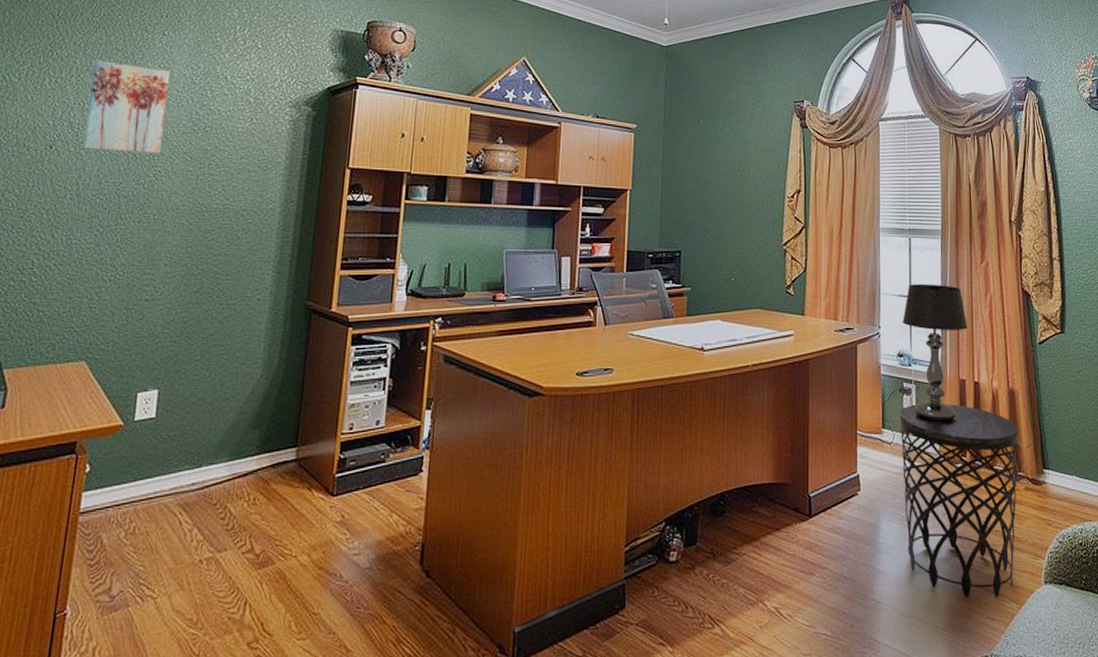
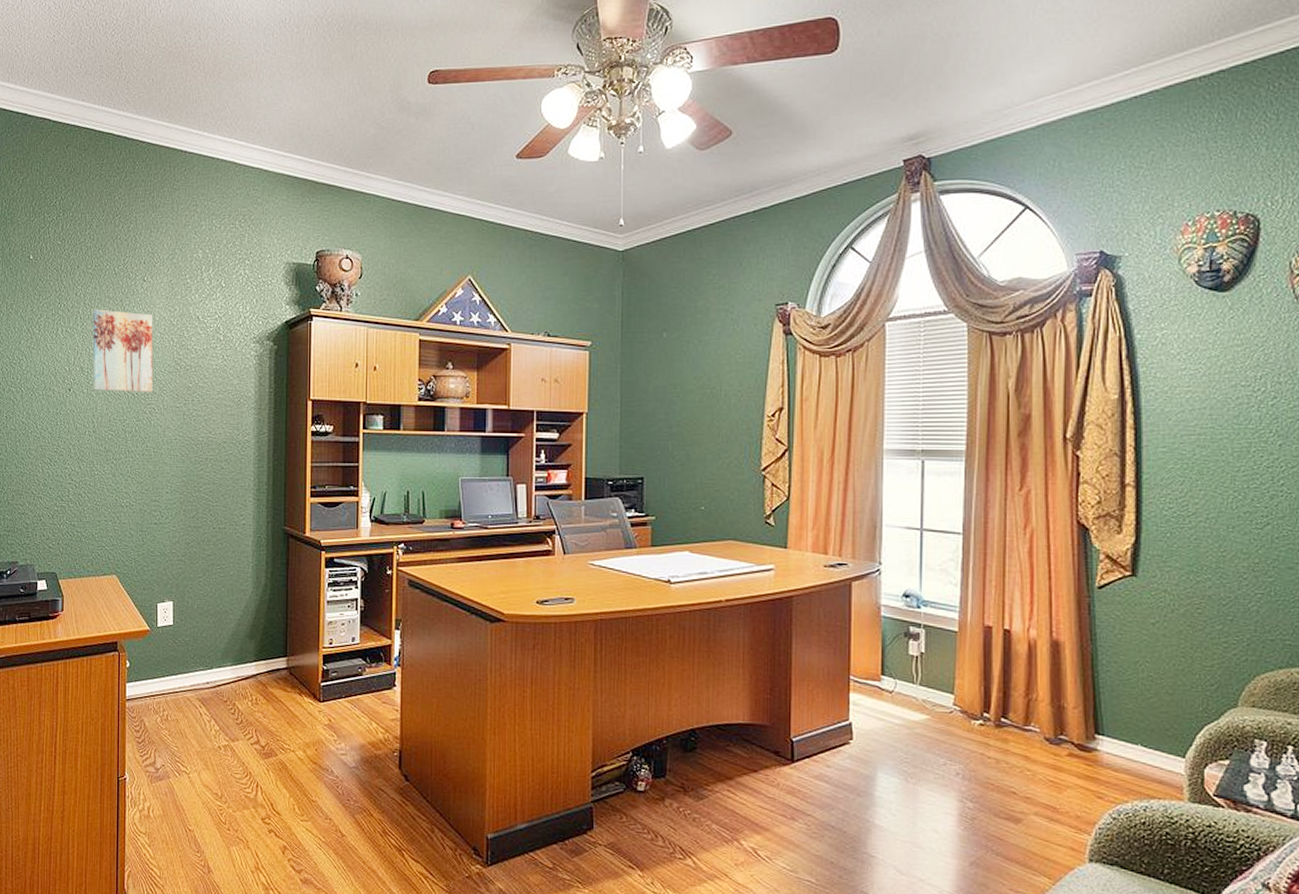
side table: present [900,404,1019,599] -> none [905,651,1063,869]
table lamp: present [903,283,968,423] -> none [911,514,998,674]

